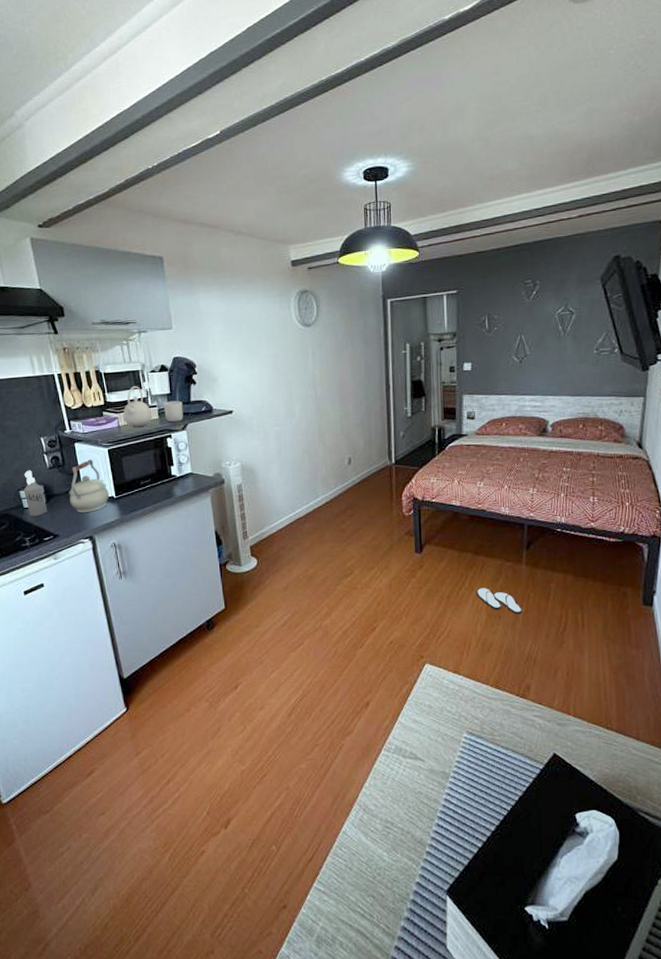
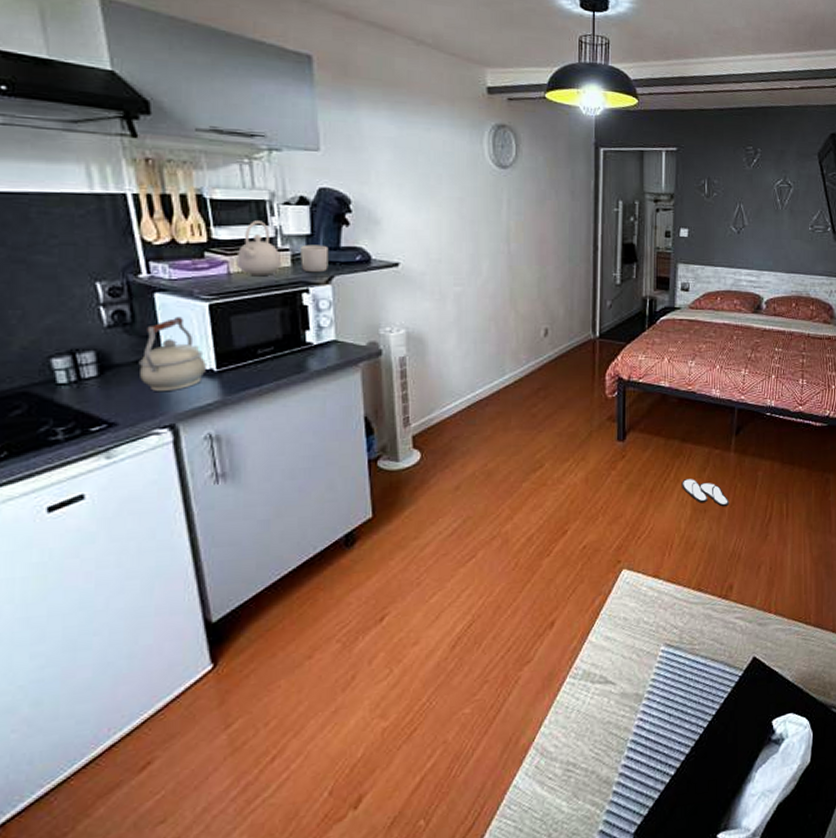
spray bottle: present [23,470,48,517] -> none [59,328,100,396]

